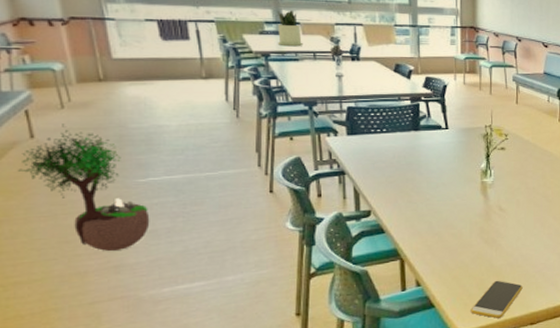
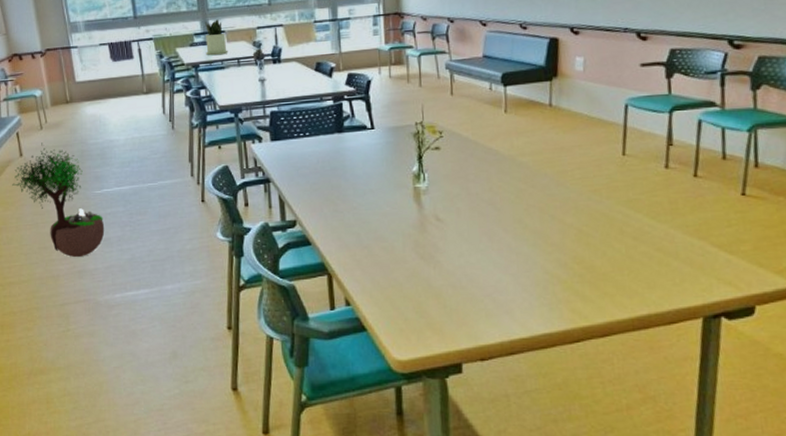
smartphone: present [470,280,523,318] -> none [407,303,469,349]

